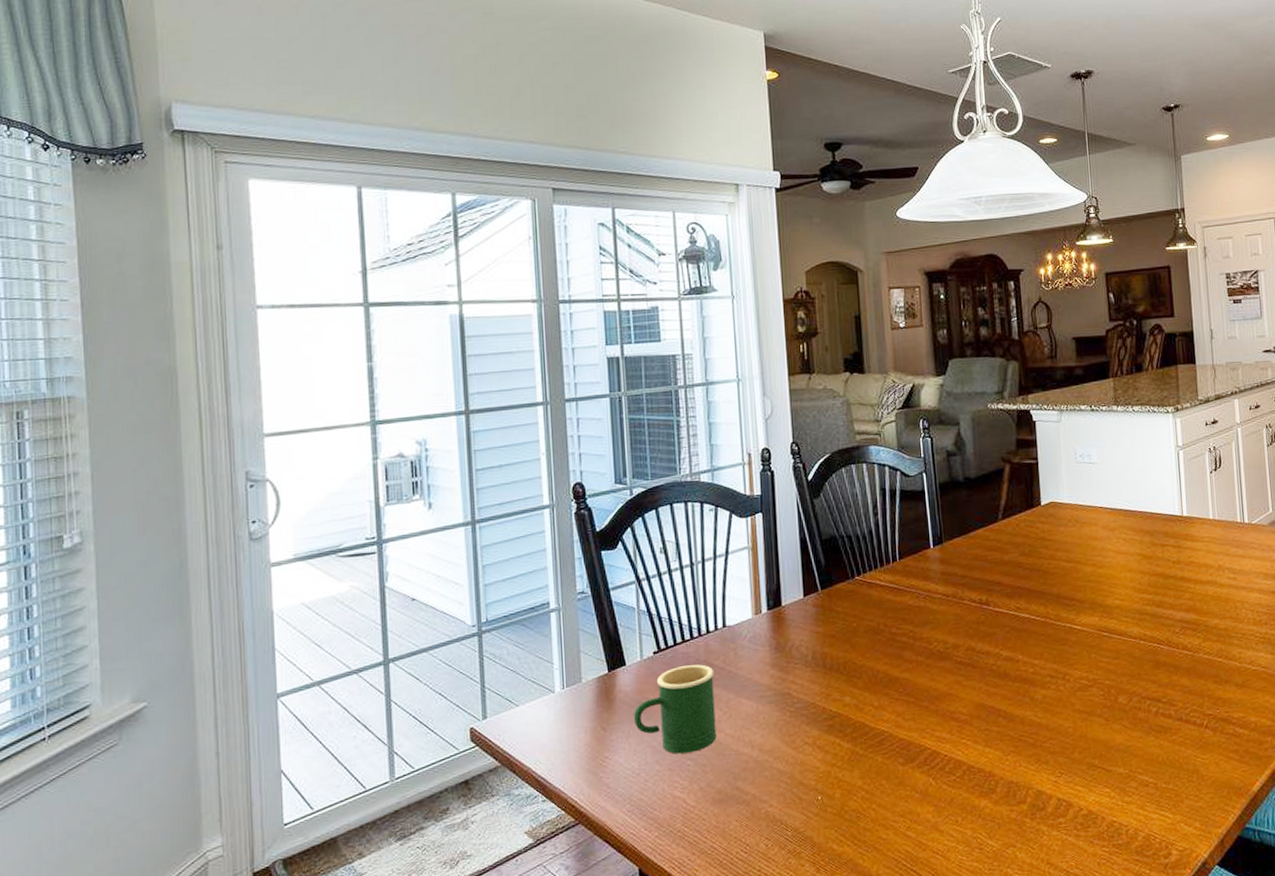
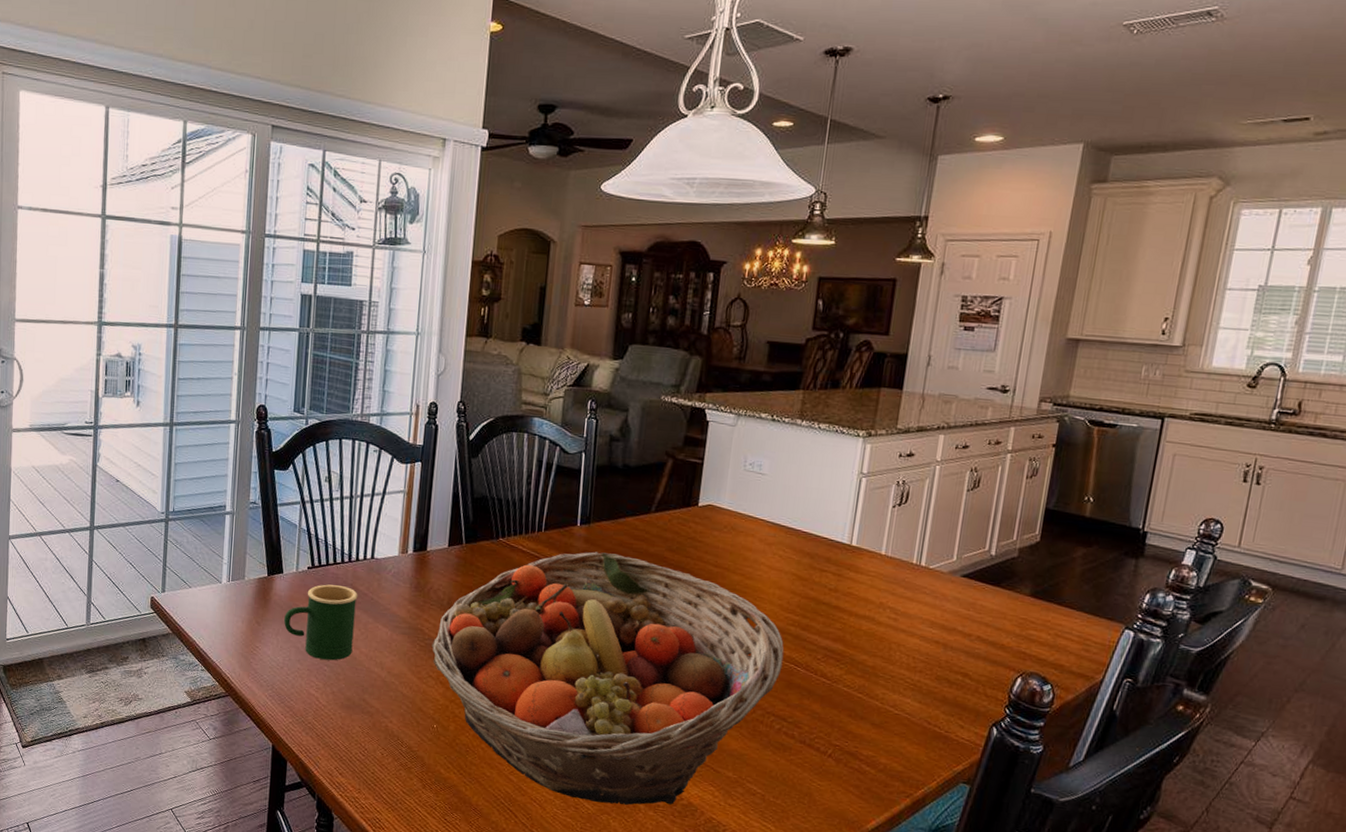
fruit basket: none [802,569,1147,839] -> present [432,551,785,805]

